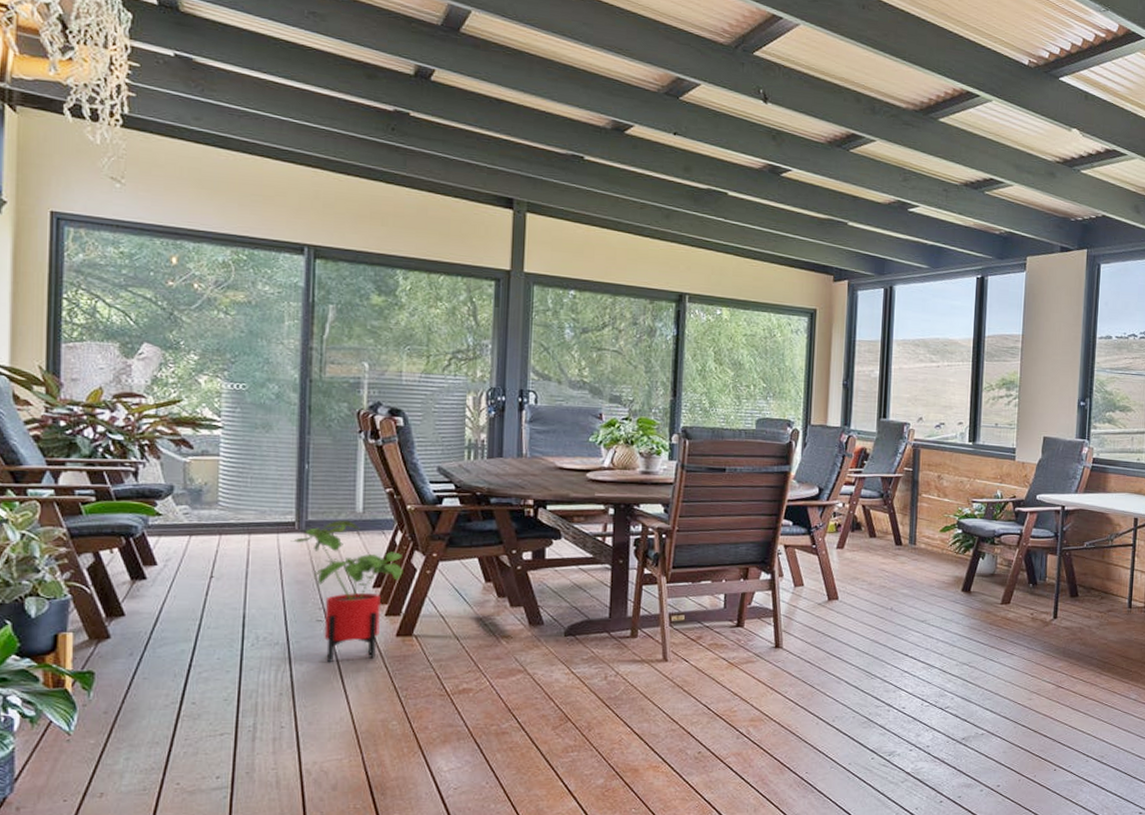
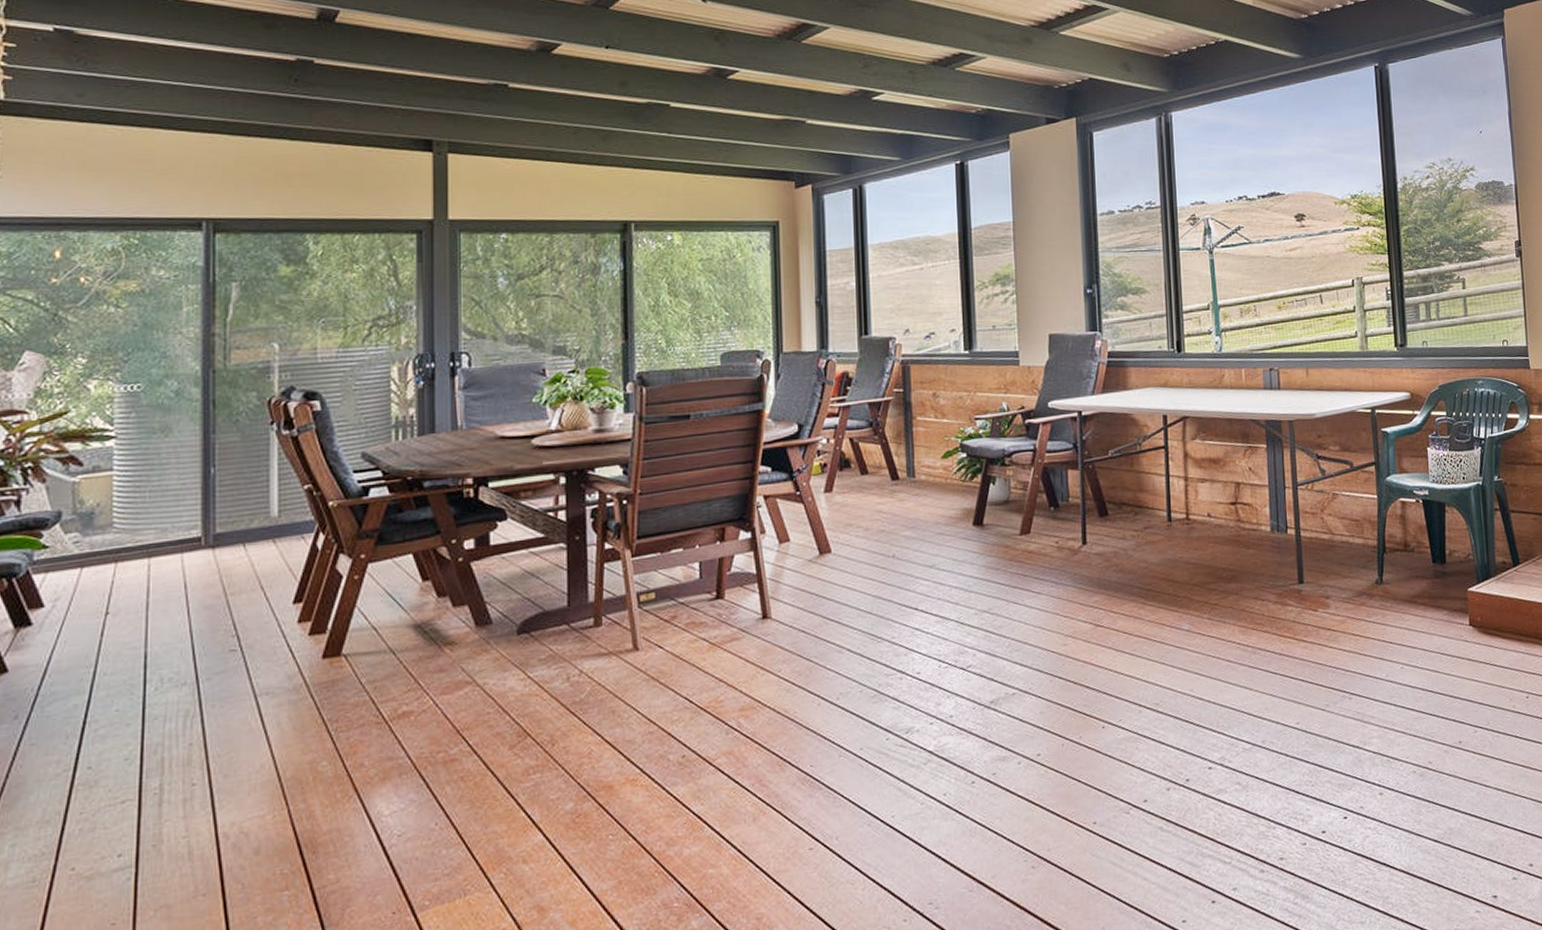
house plant: present [290,521,403,662] -> none [196,528,327,699]

